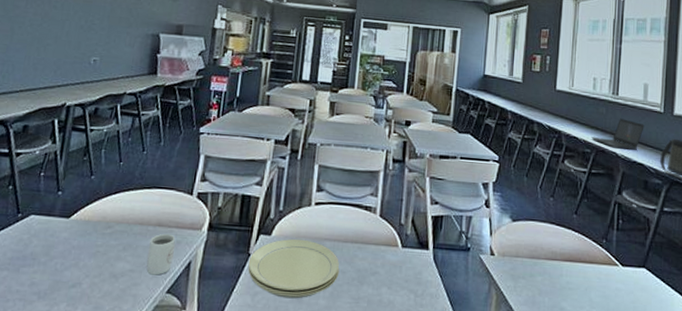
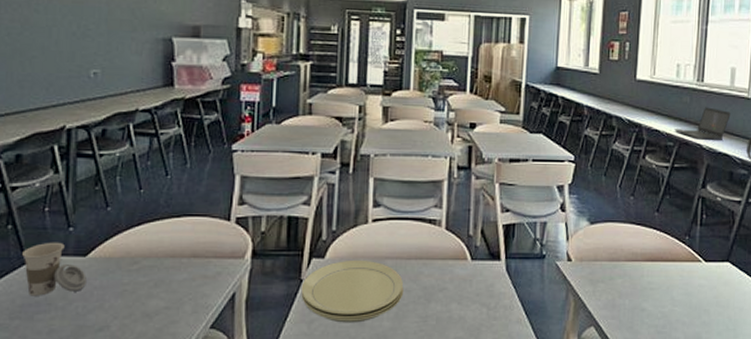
cup: none [17,203,68,251] -> present [22,242,87,296]
mug: present [146,233,176,275] -> none [183,265,216,311]

